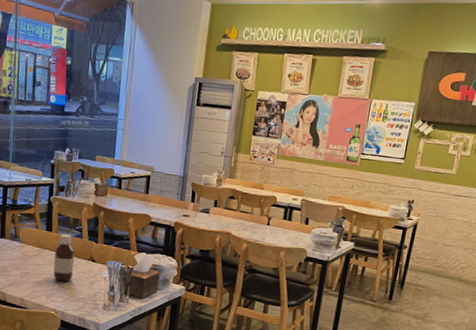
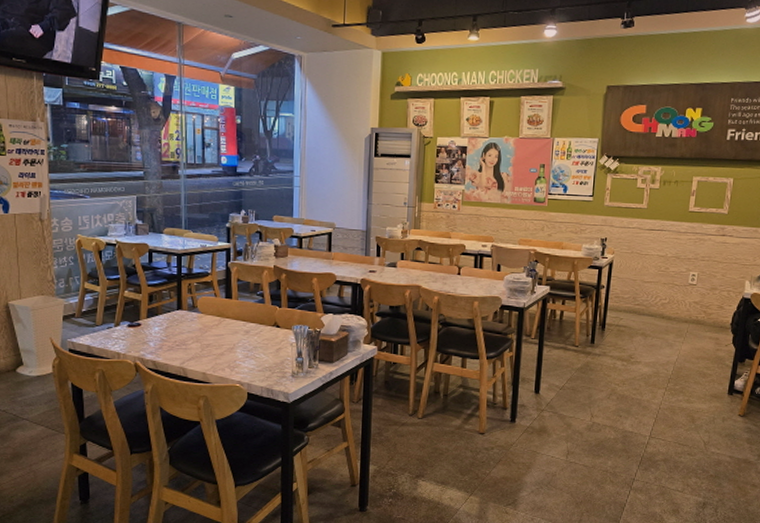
bottle: present [53,234,75,282] -> none [236,300,258,352]

